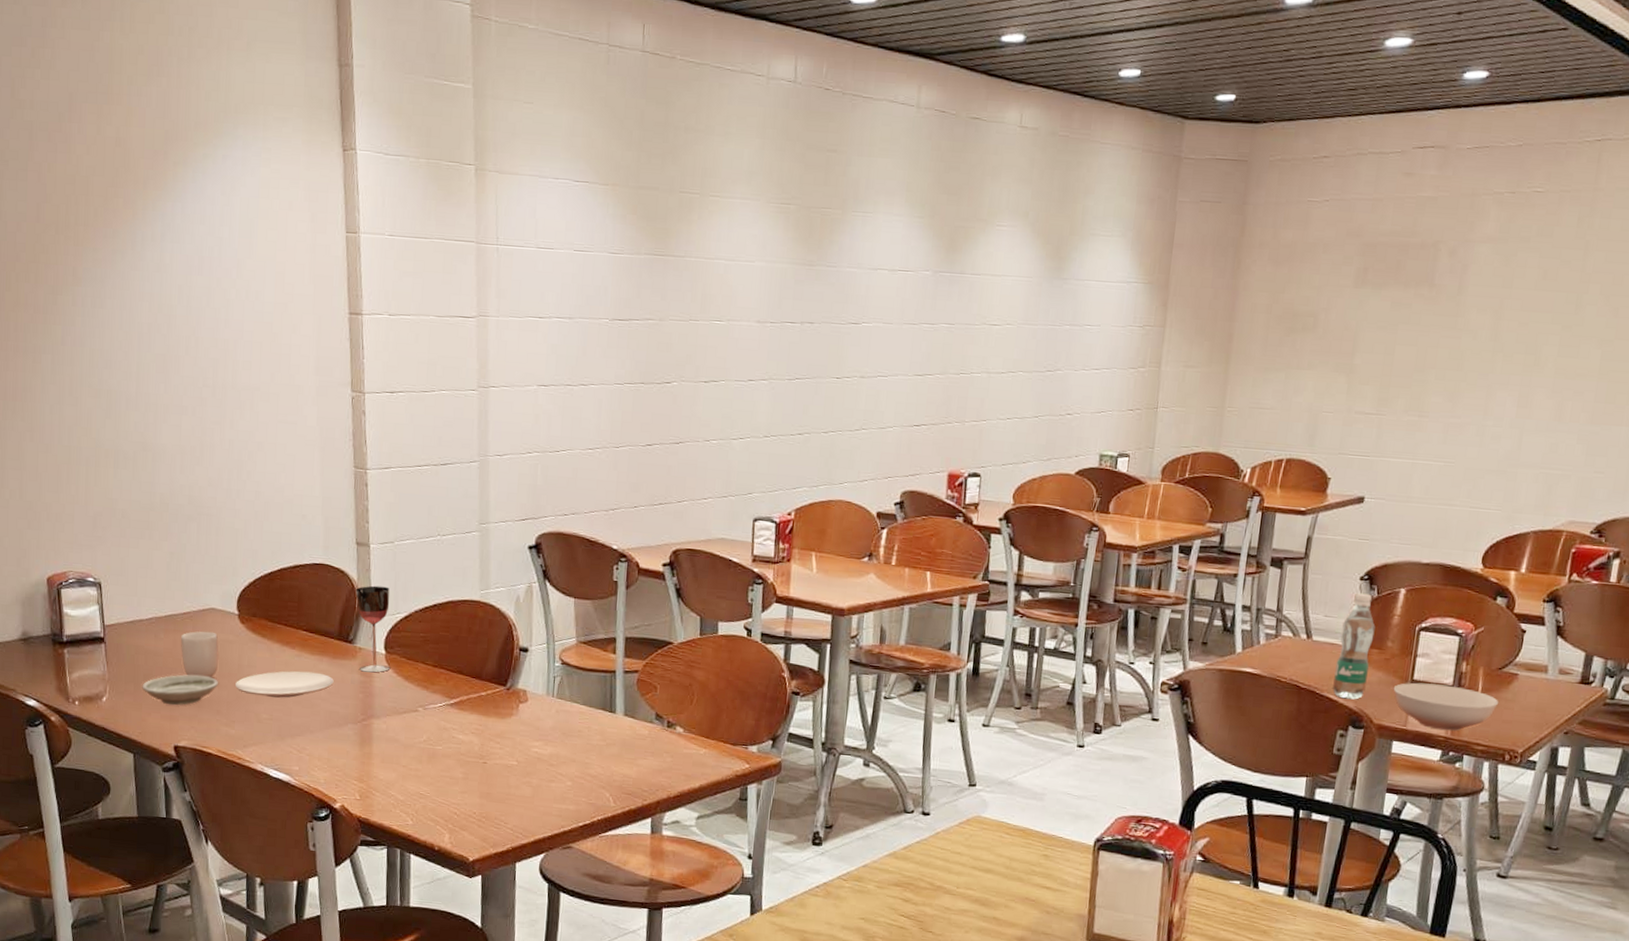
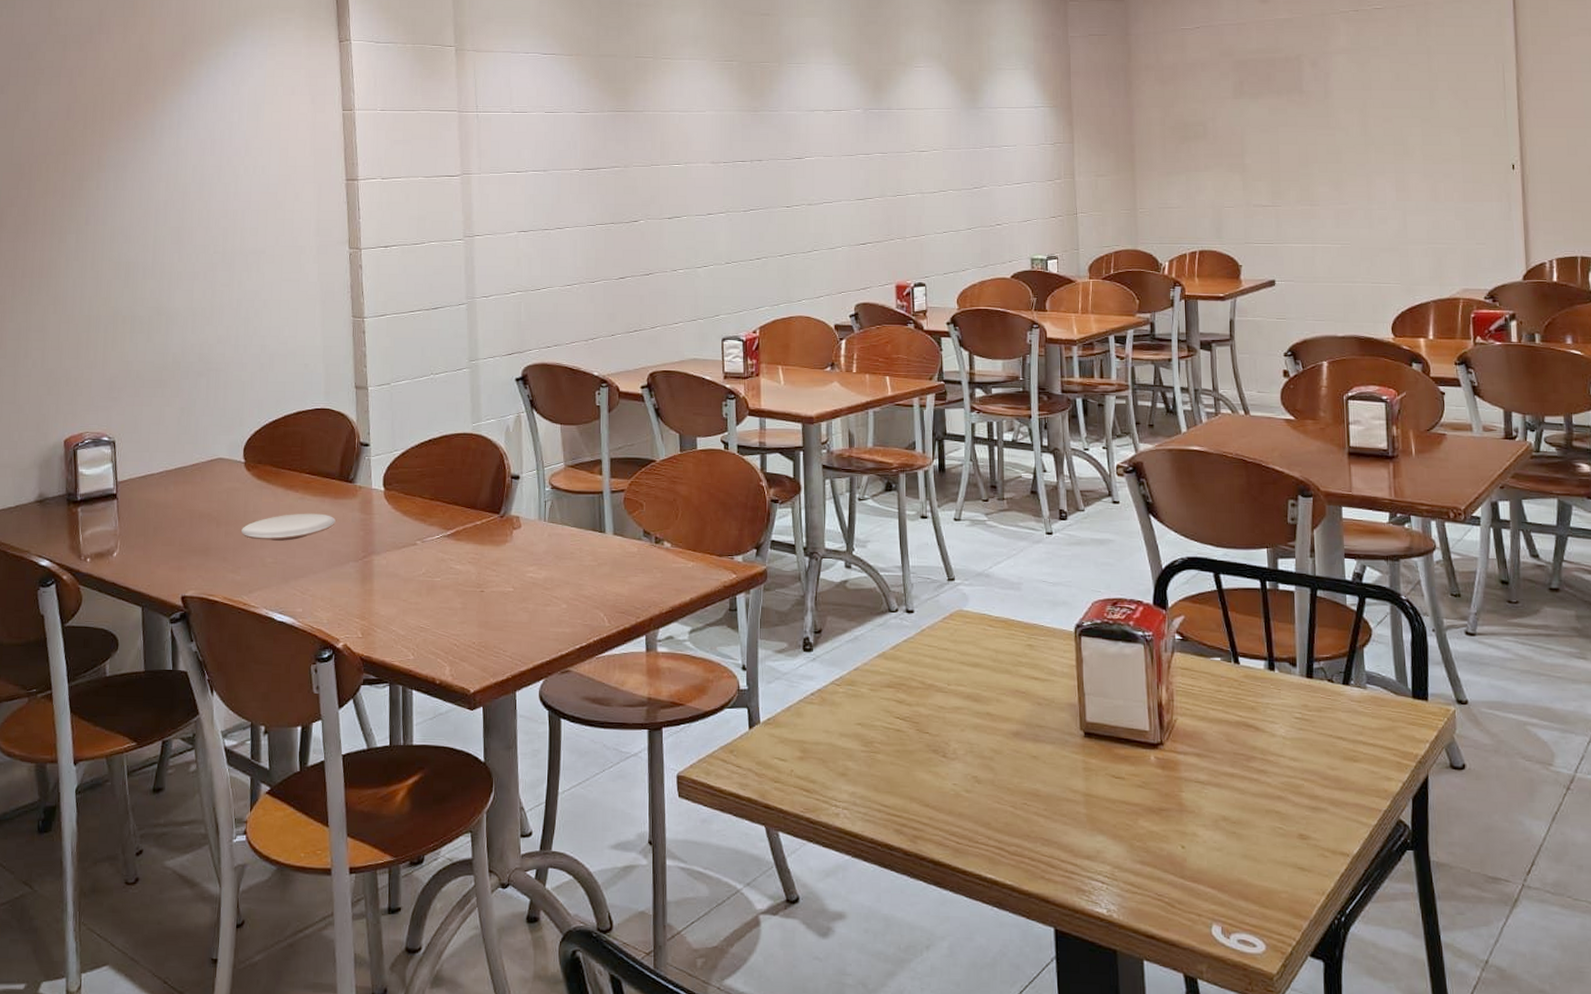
saucer: present [142,674,219,705] -> none [151,524,226,556]
cup: present [181,631,219,678] -> none [189,481,226,526]
wineglass: present [355,585,391,673] -> none [355,426,390,510]
bottle: present [1333,593,1376,700] -> none [1275,368,1307,470]
bowl: present [1393,682,1499,731] -> none [1333,449,1434,493]

